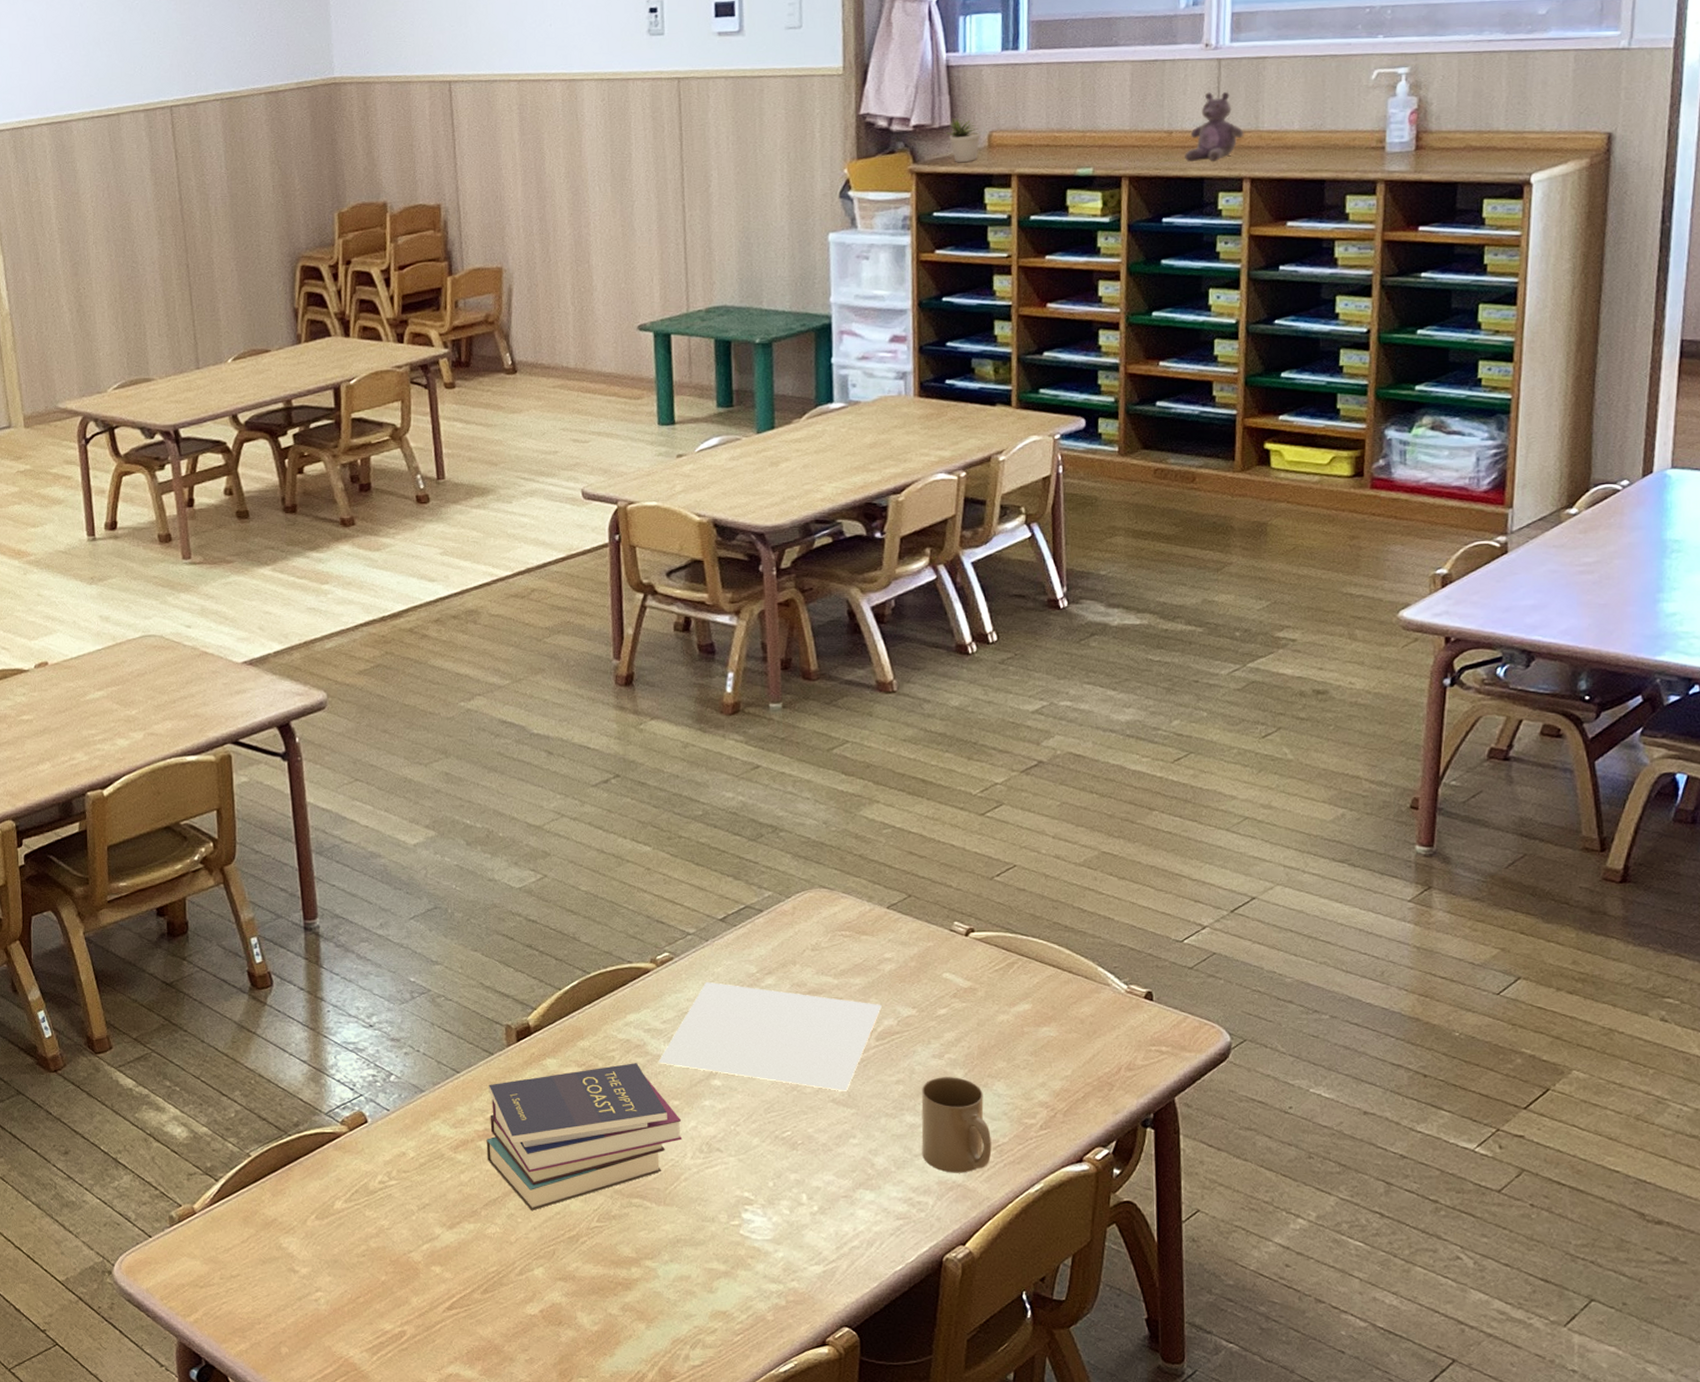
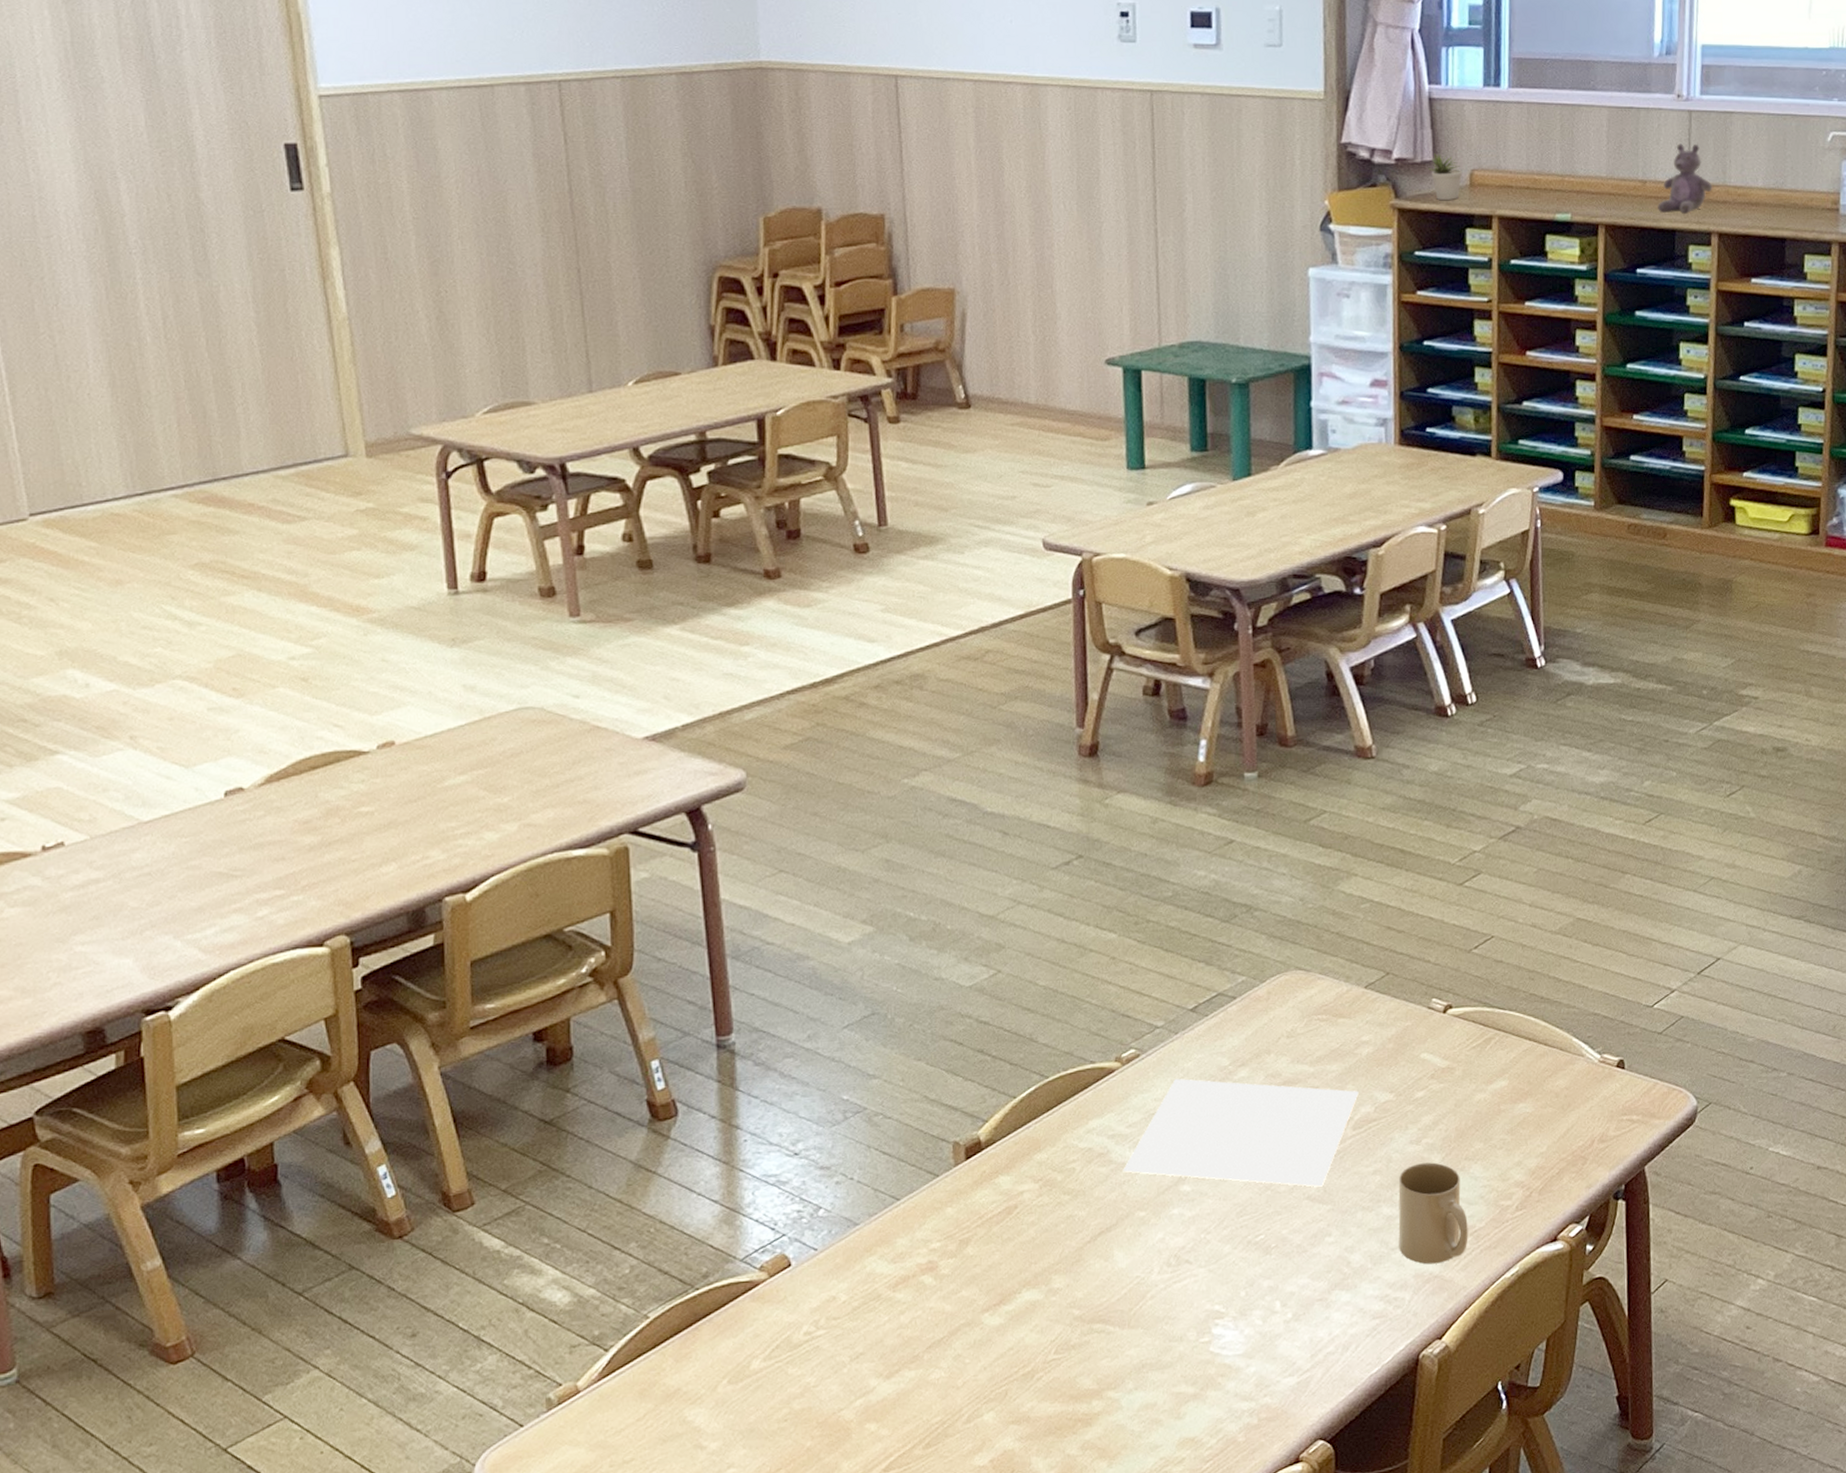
books: present [486,1063,683,1210] -> none [930,1173,1149,1348]

